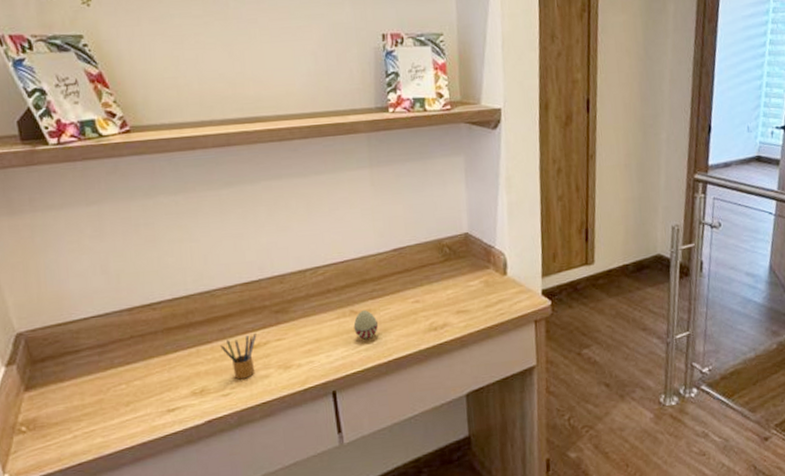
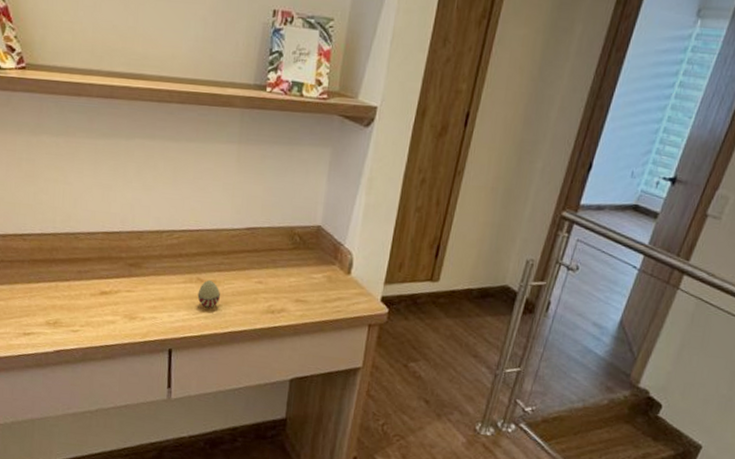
pencil box: present [220,332,257,379] -> none [77,280,110,320]

